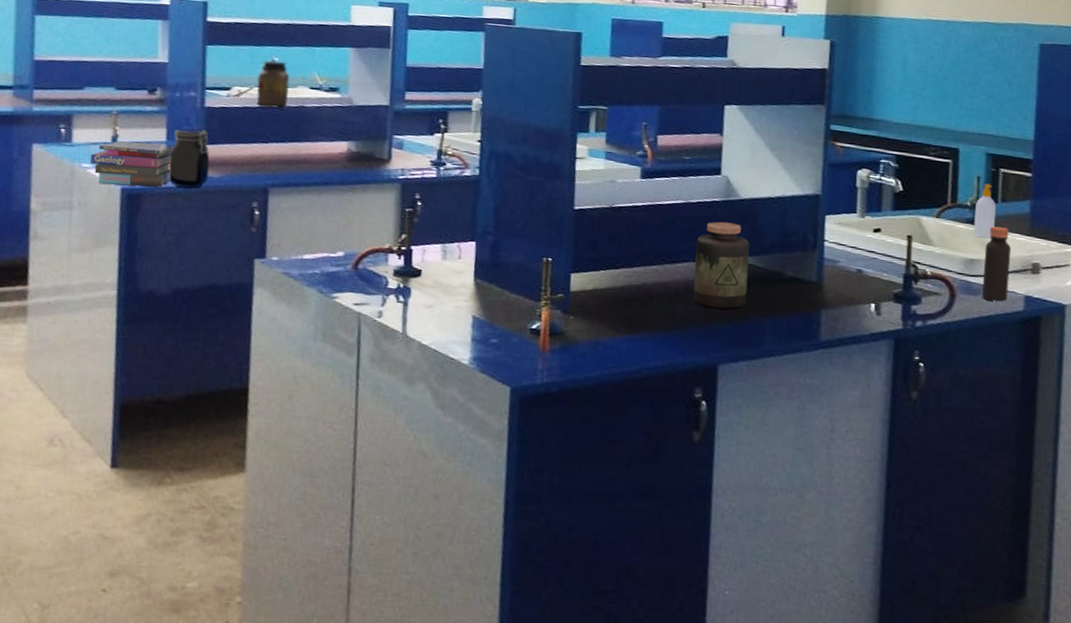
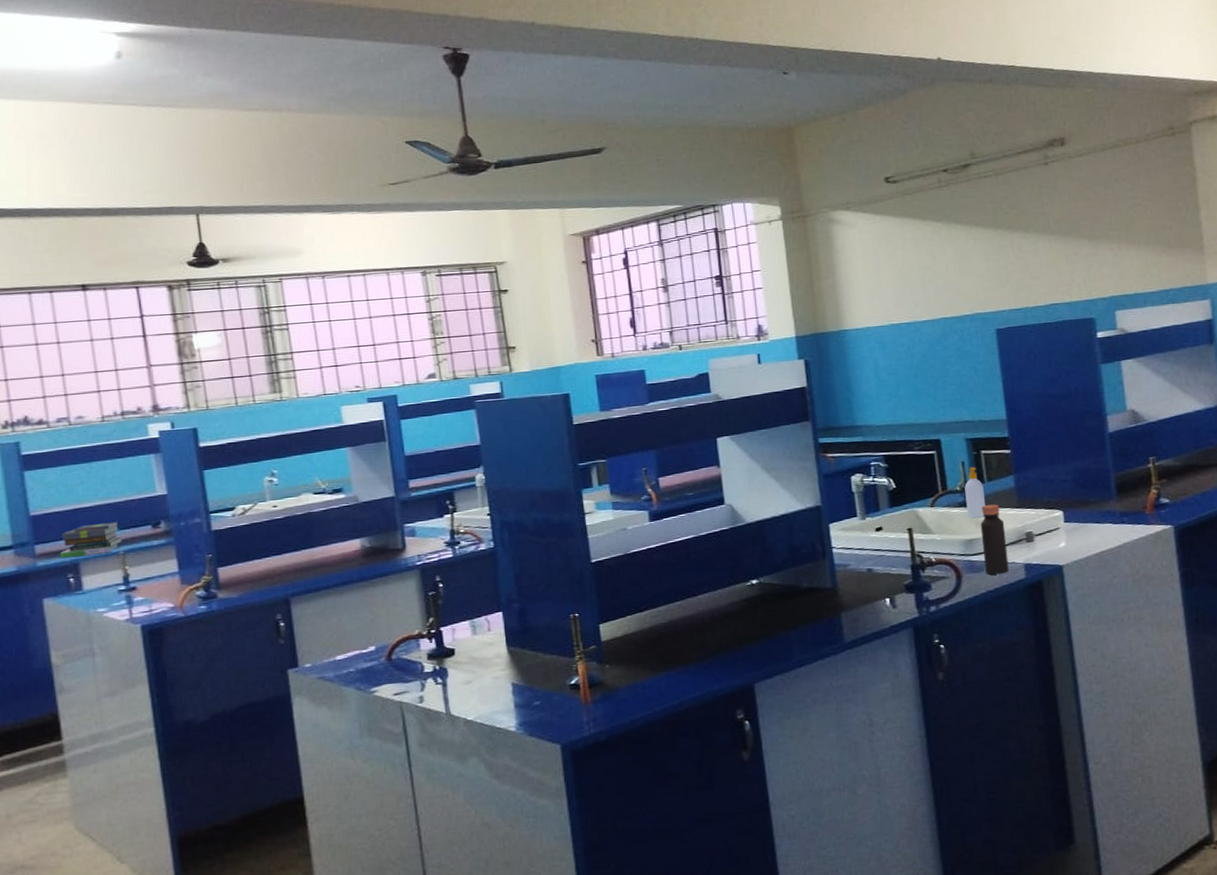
books: none [56,79,117,111] -> present [60,521,122,558]
books: present [90,141,174,187] -> none [104,574,189,626]
jar: present [168,128,210,188] -> none [185,553,228,614]
jar: present [256,60,290,109] -> none [260,473,294,522]
jar: present [693,221,750,310] -> none [712,547,770,632]

